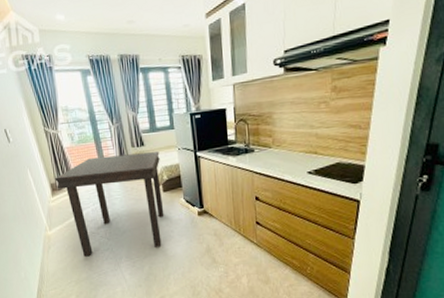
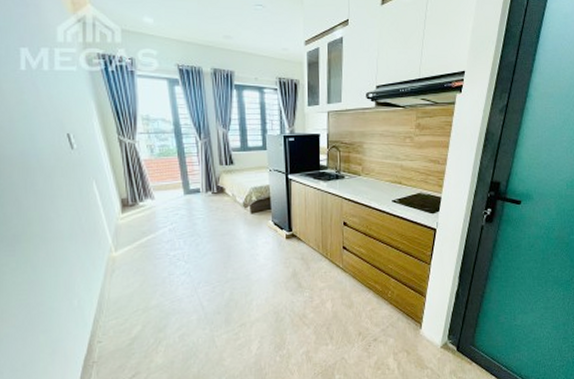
dining table: present [55,152,164,257] -> none [127,172,251,282]

